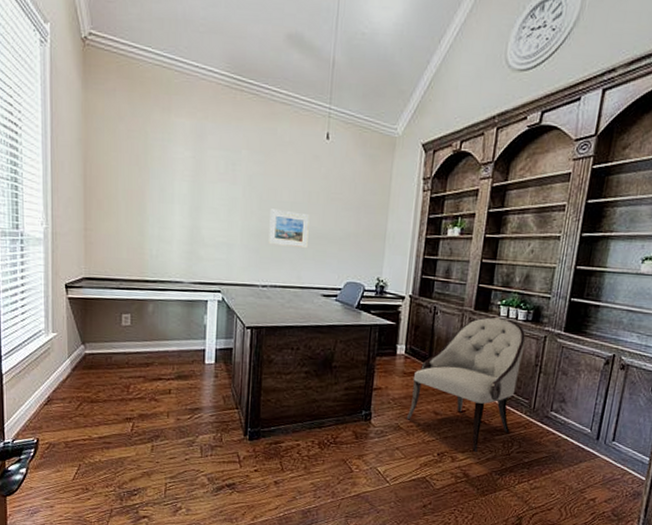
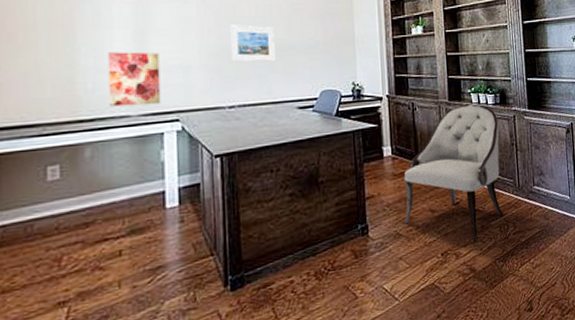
wall art: none [168,224,209,275] -> present [107,52,161,107]

